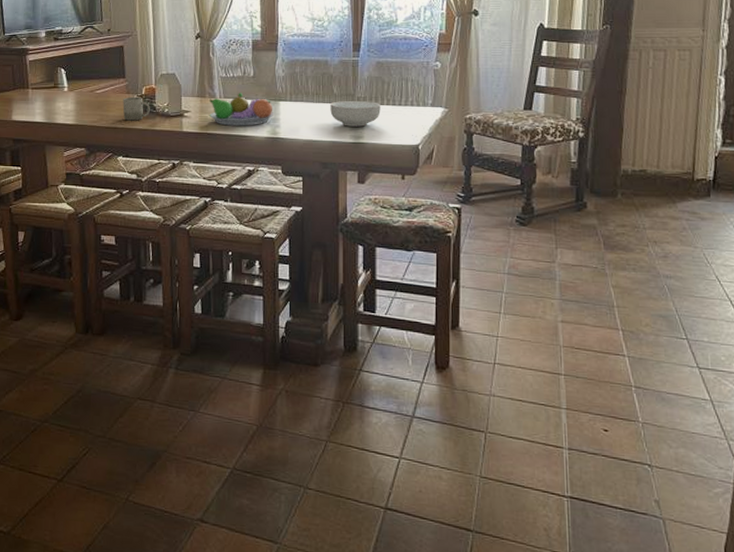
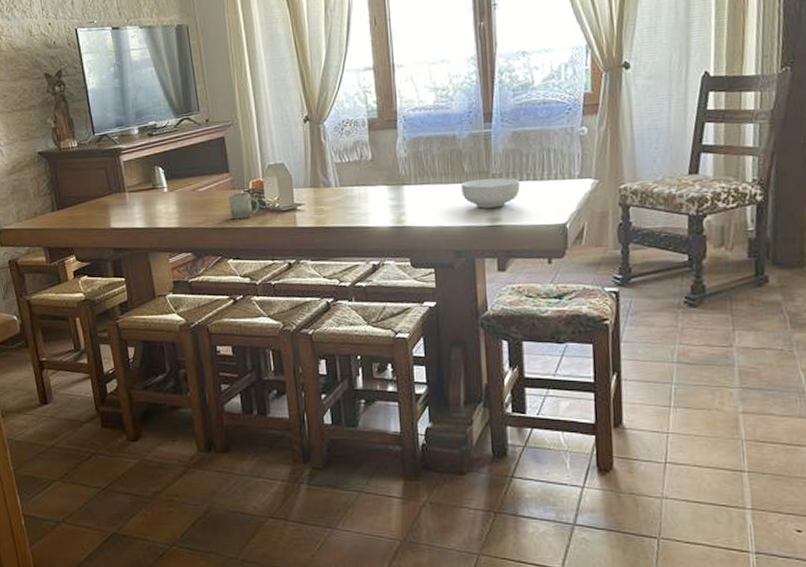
fruit bowl: present [209,92,274,126] -> none [324,178,398,217]

